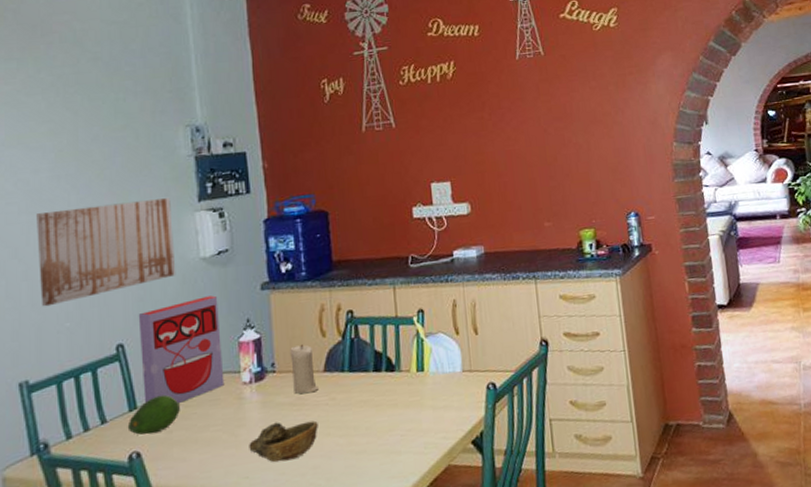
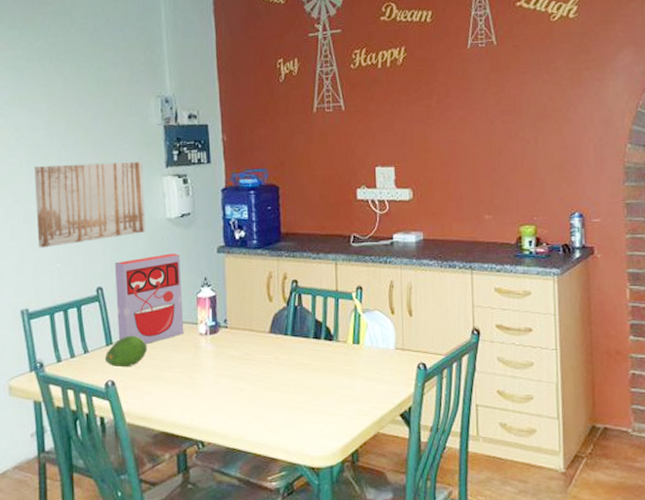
decorative bowl: present [249,420,318,462] -> none [203,372,263,407]
candle: present [290,345,319,395] -> none [241,306,264,351]

